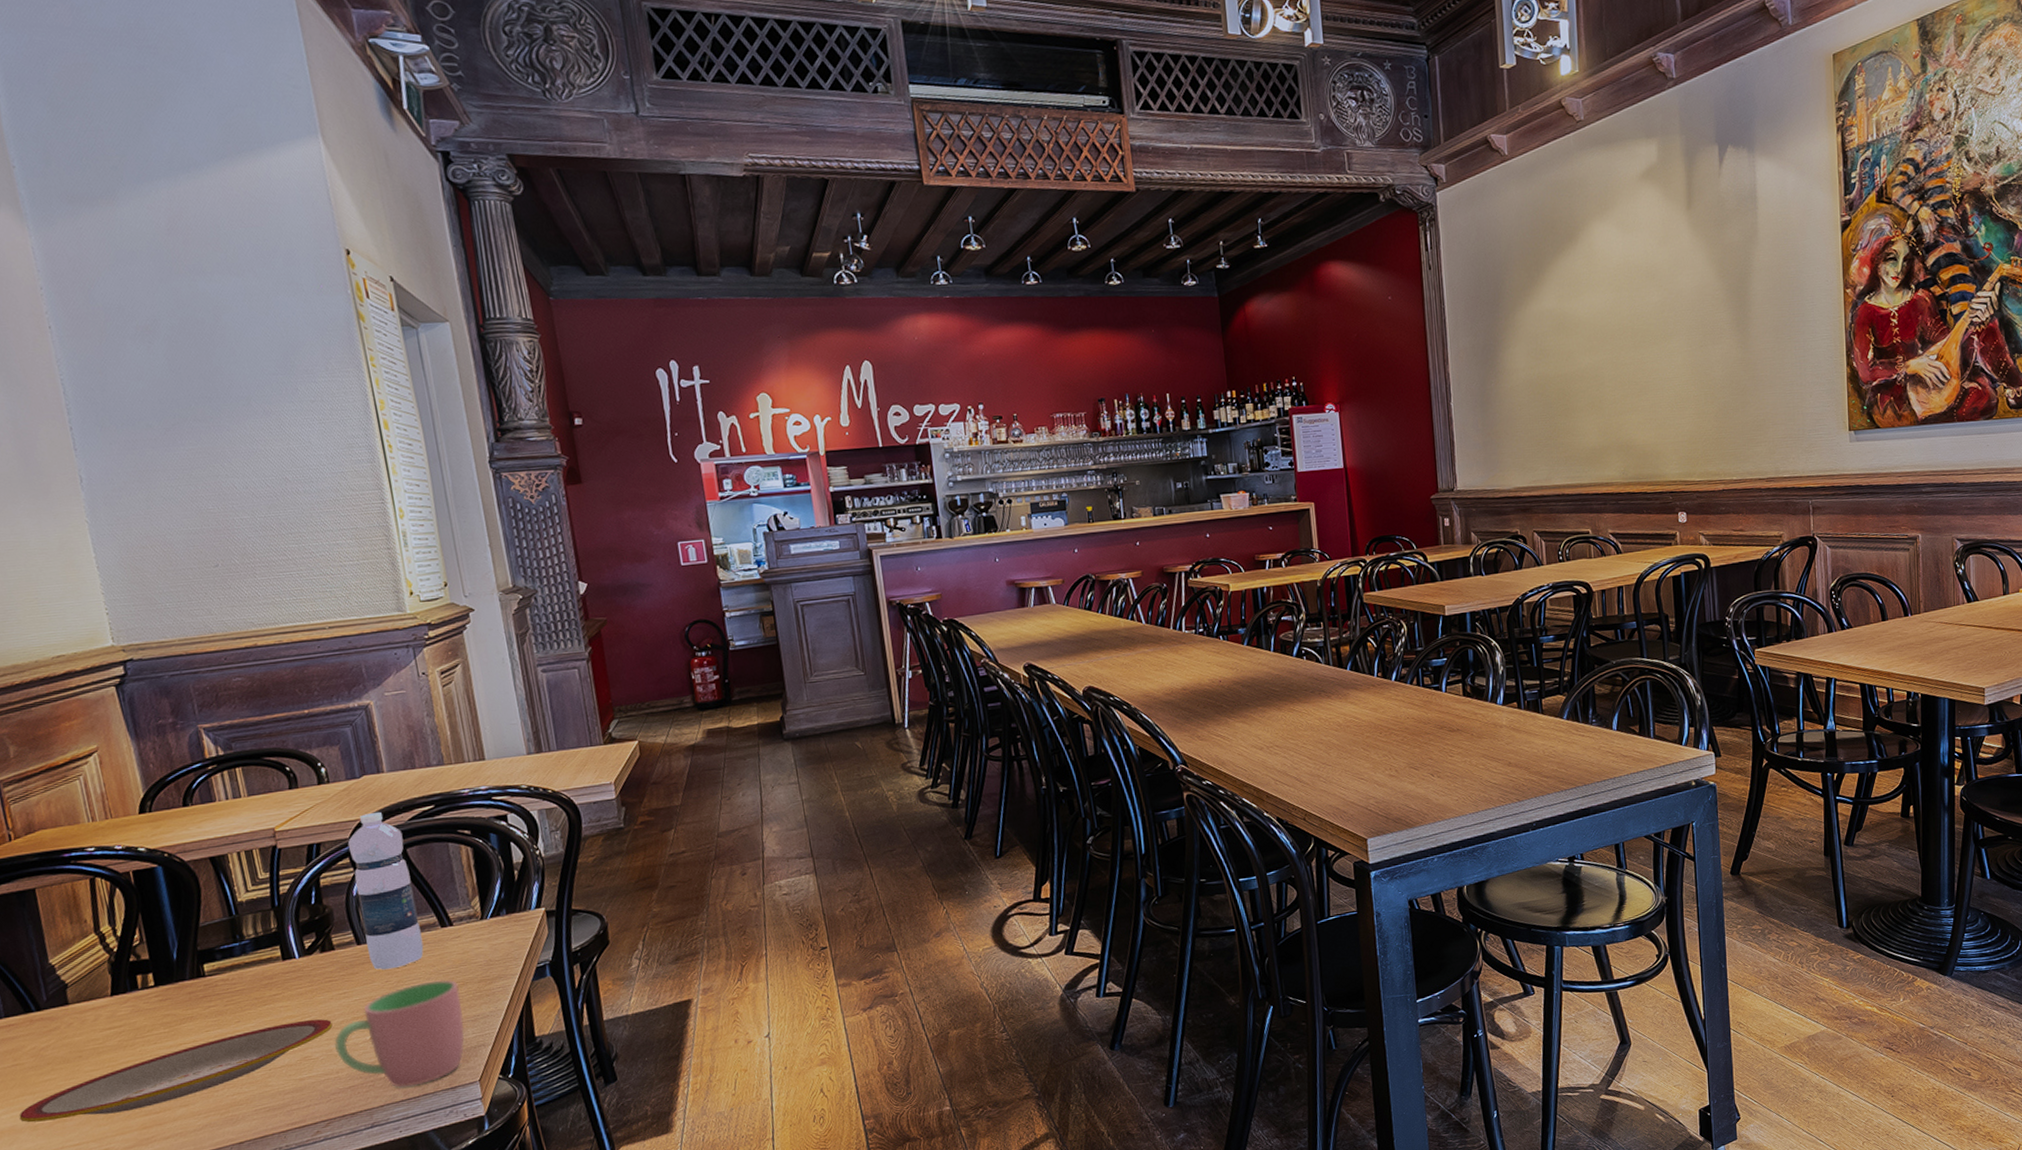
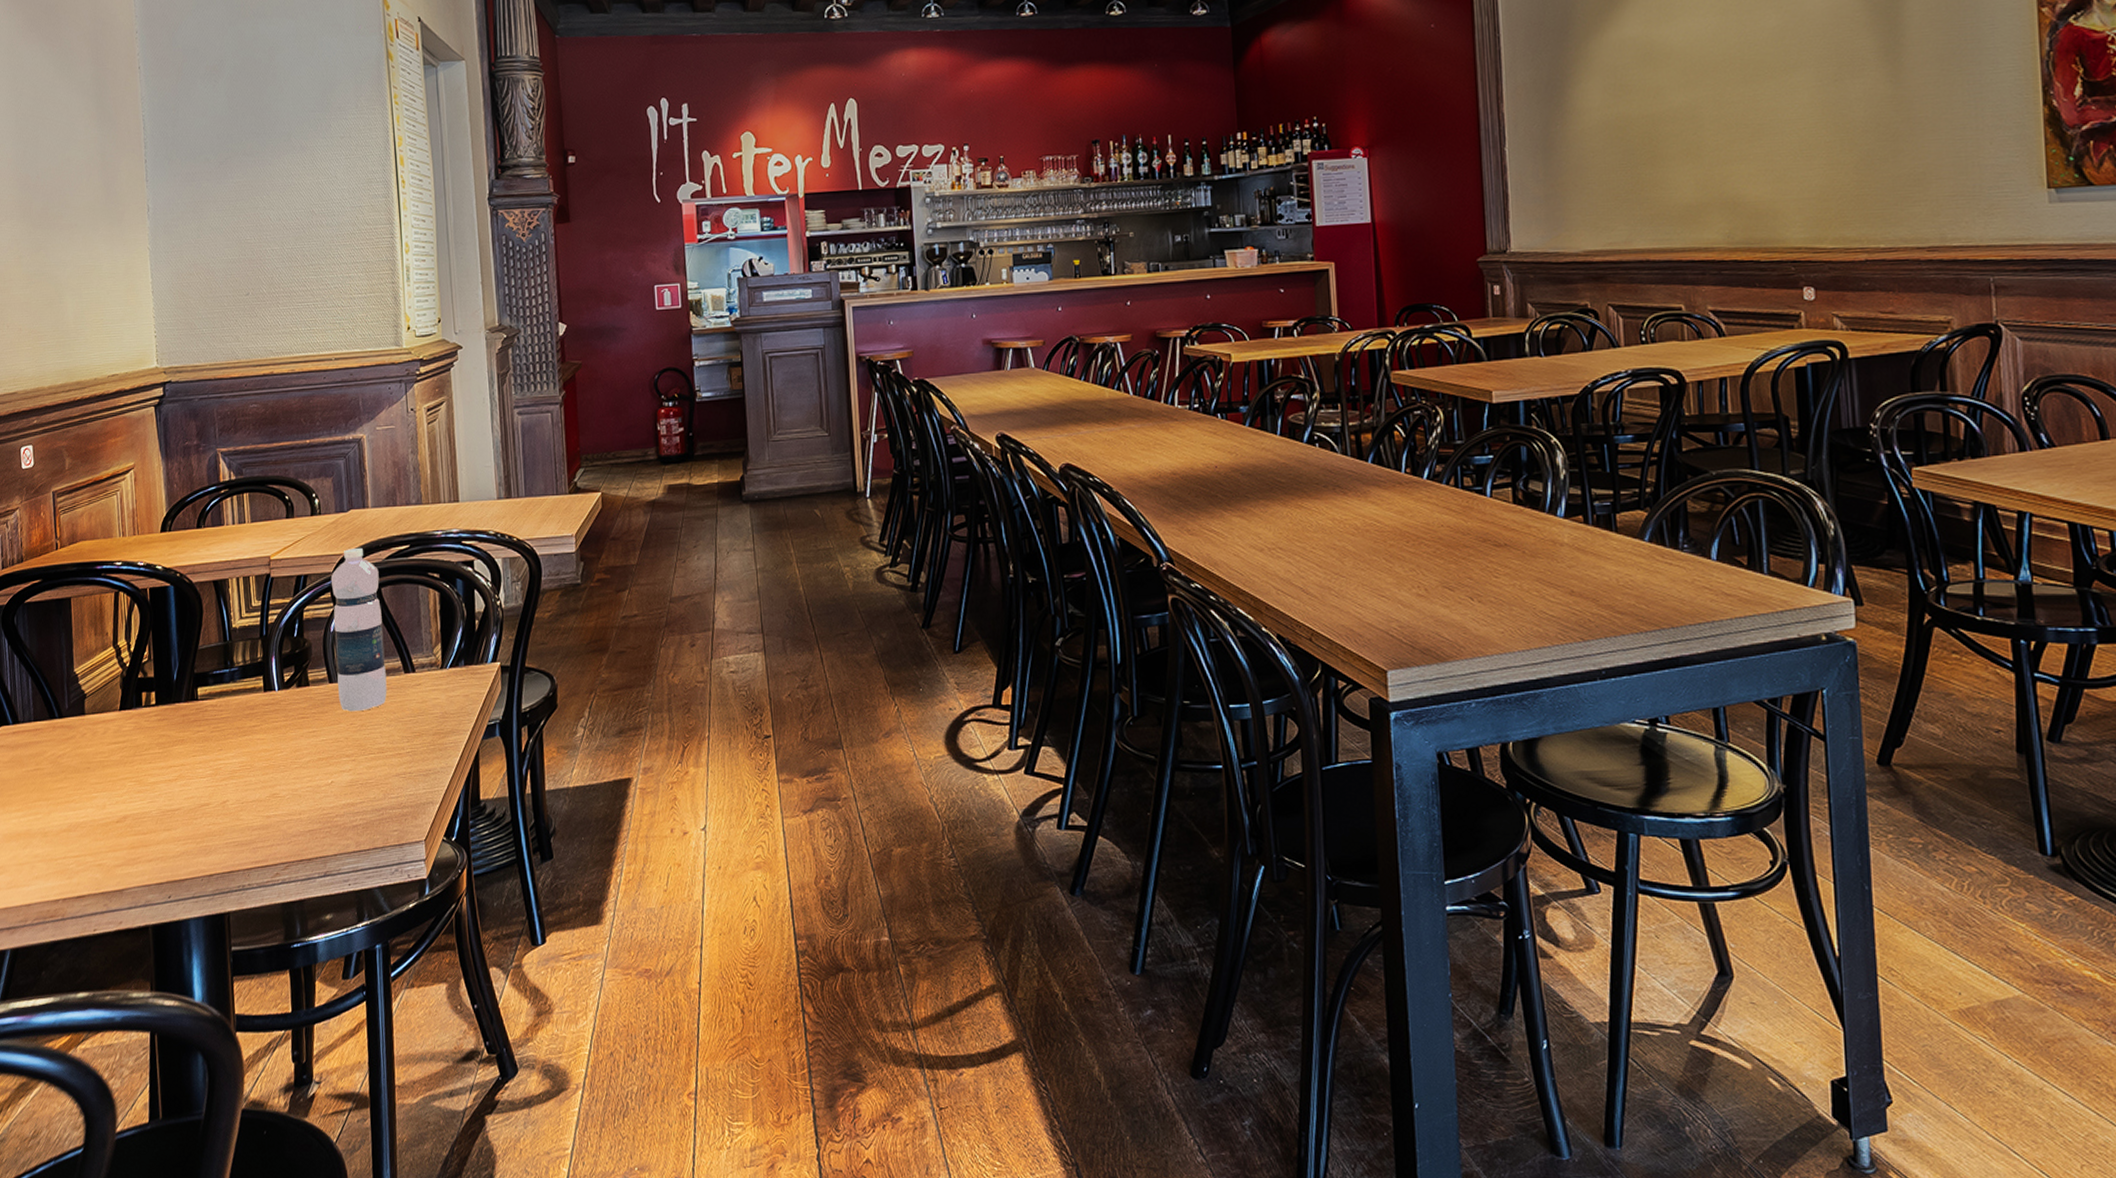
plate: present [19,1019,333,1123] -> none [34,755,300,829]
cup: present [334,979,465,1088] -> none [300,728,417,838]

